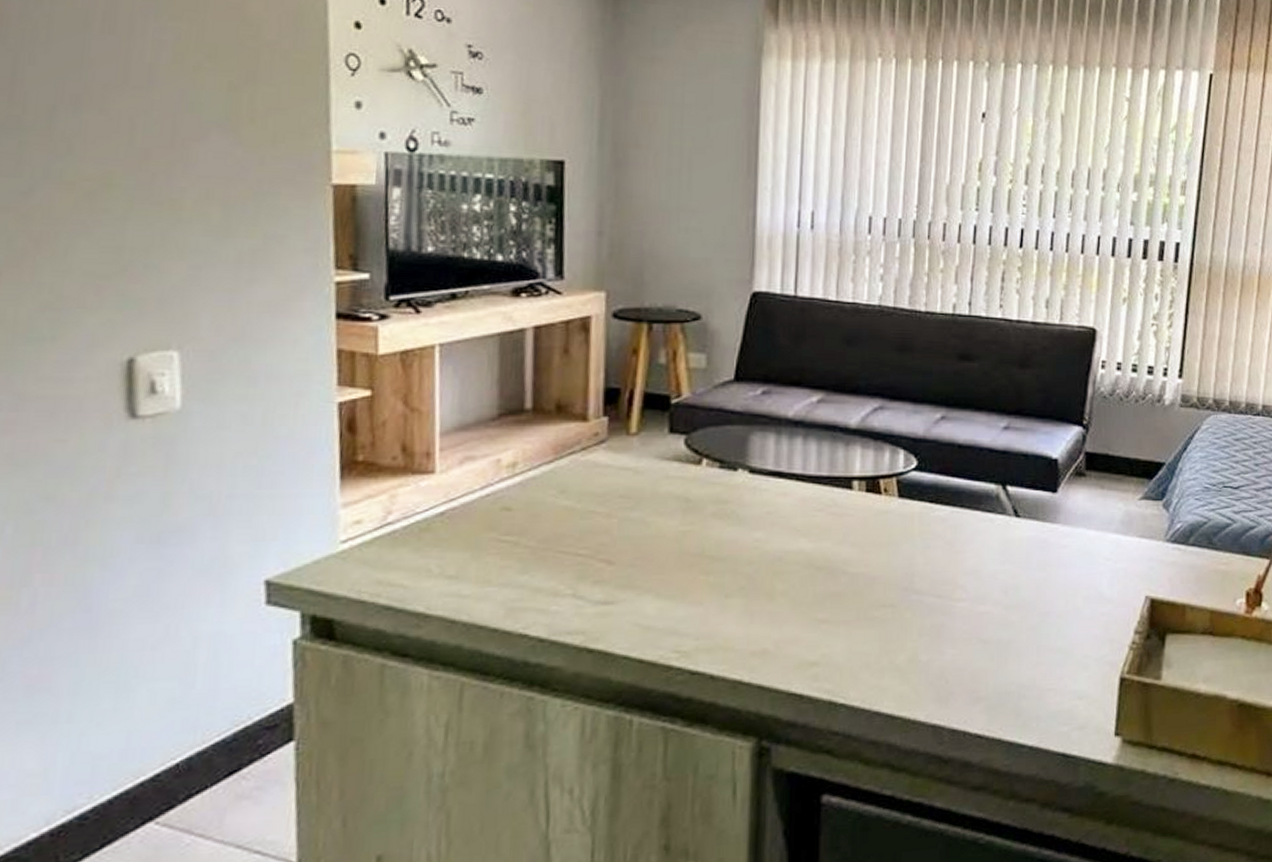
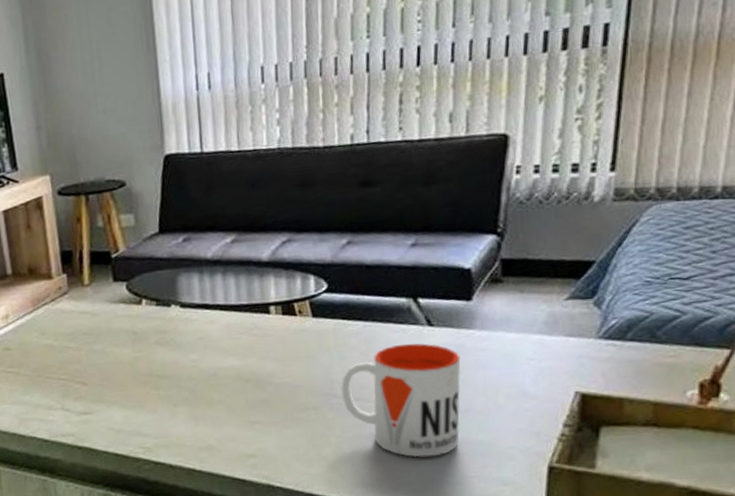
mug: none [922,535,1044,667] -> present [341,343,461,458]

